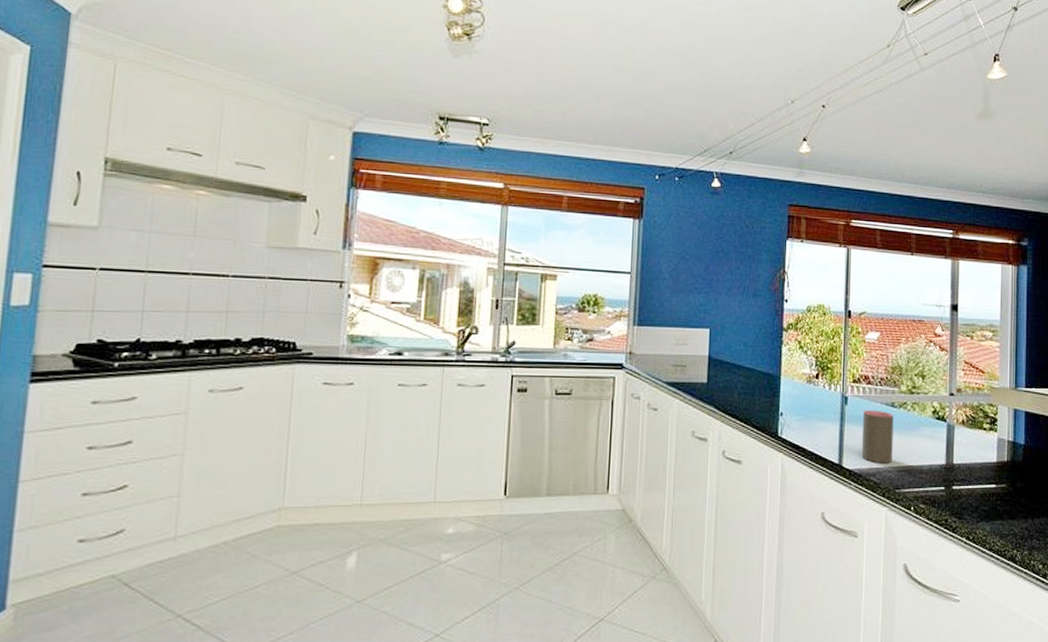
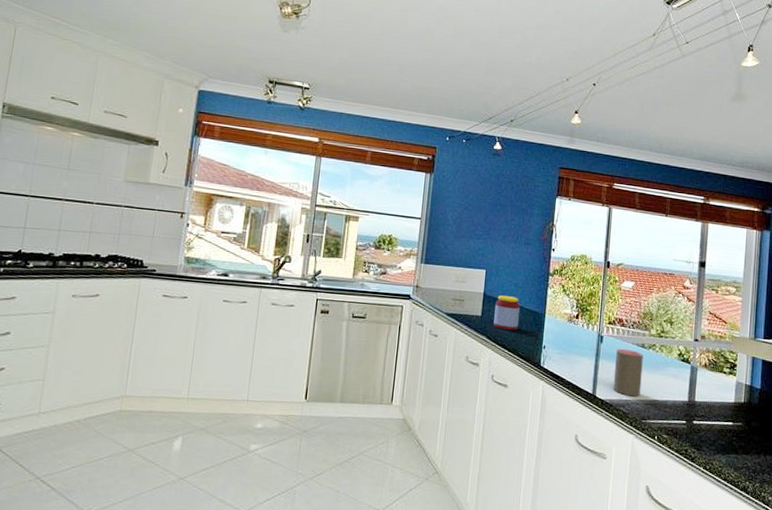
jar: none [722,357,752,398] -> present [493,295,520,331]

